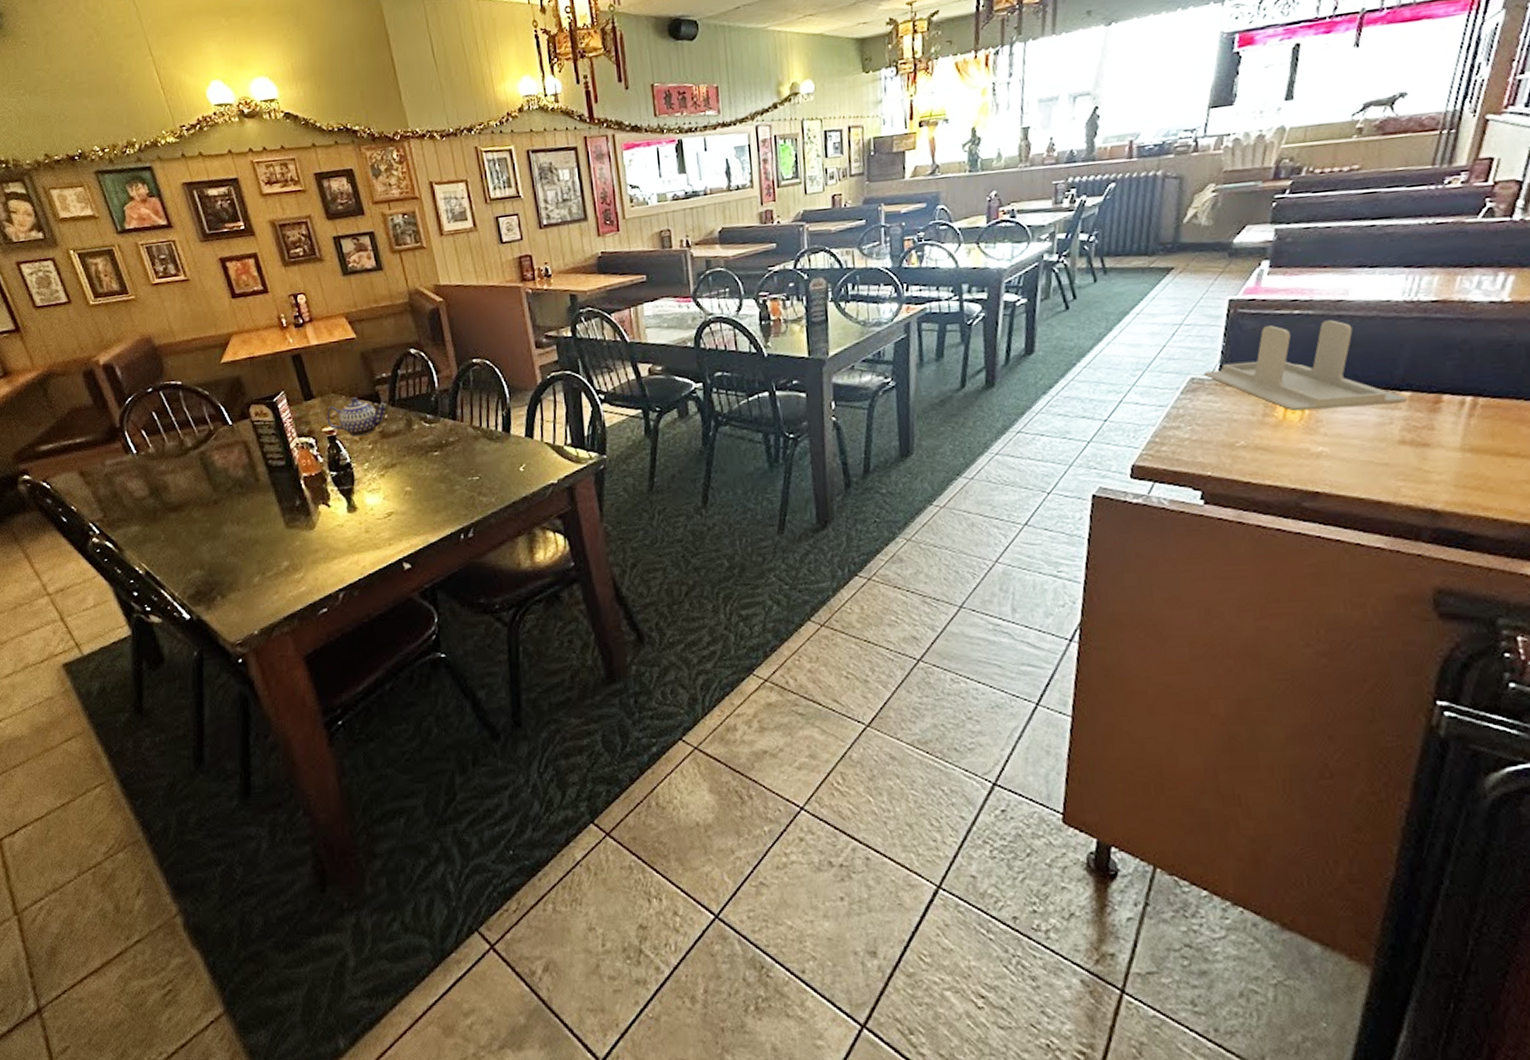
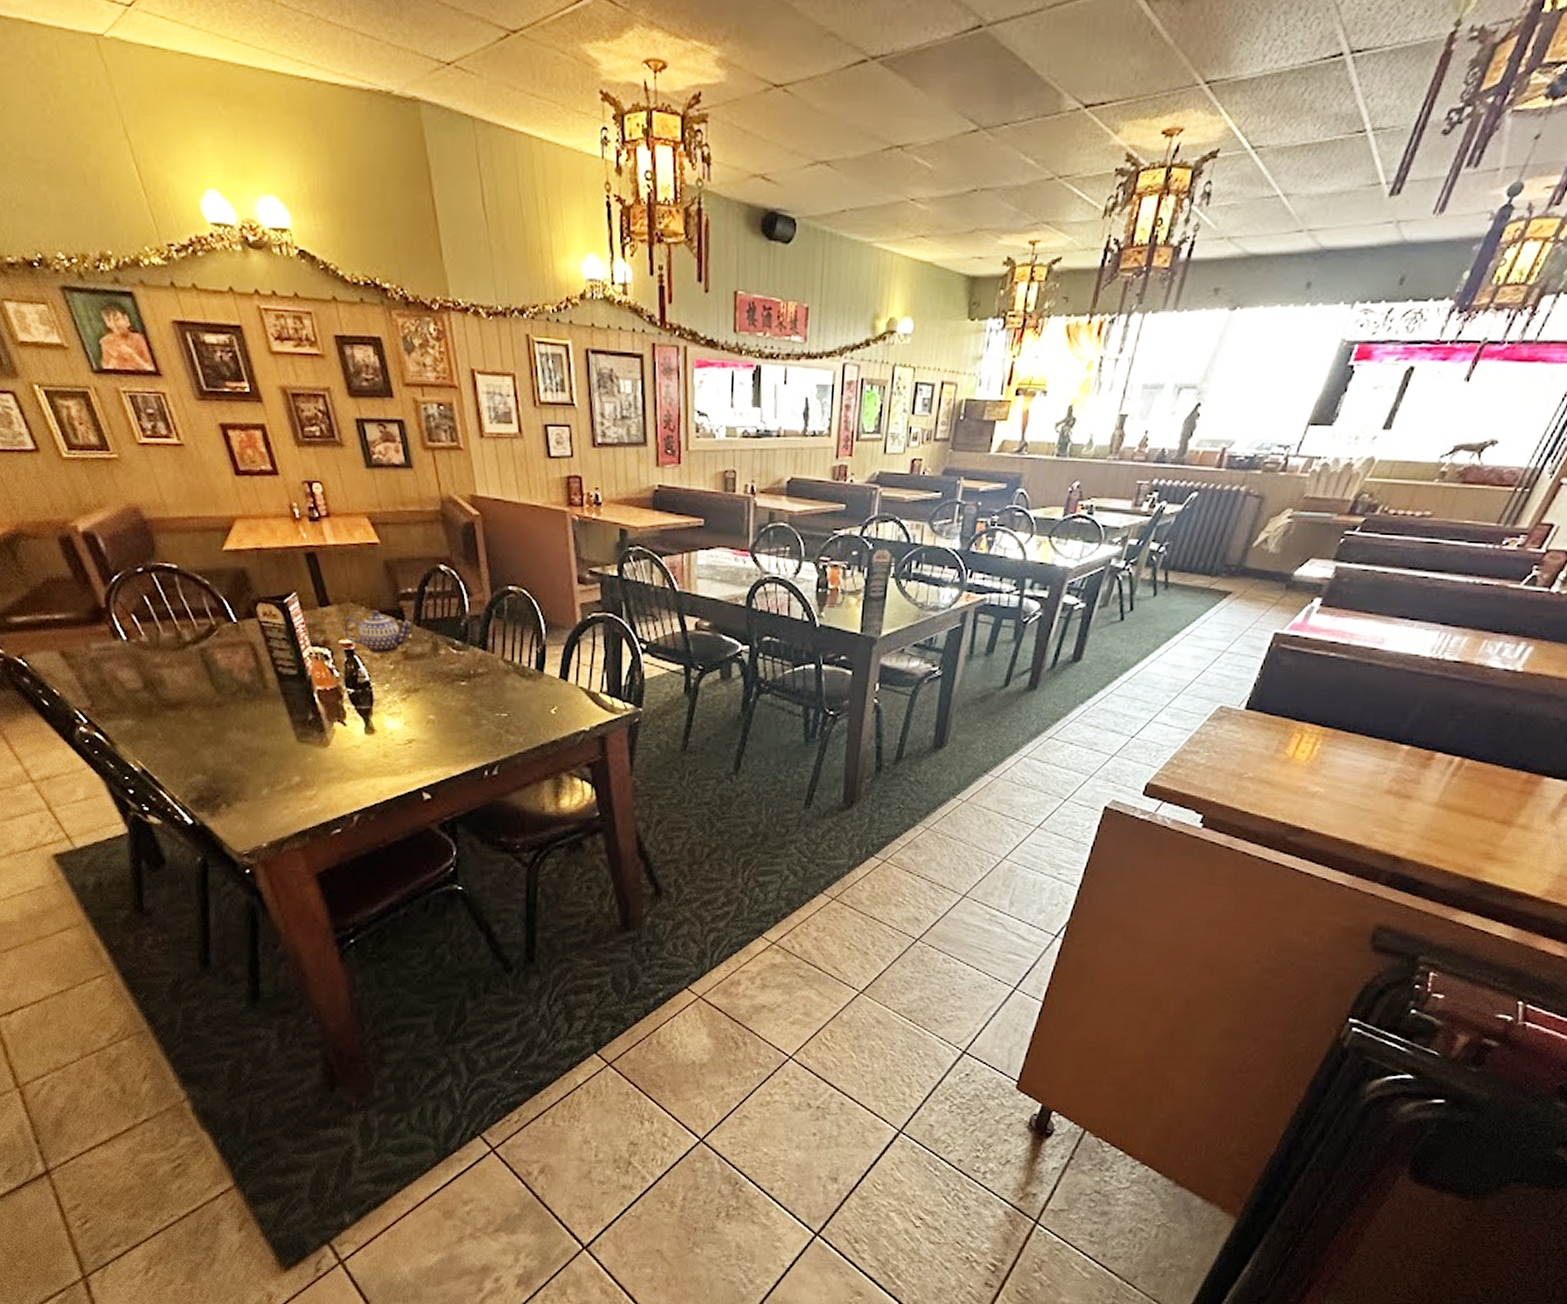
napkin holder: present [1203,320,1407,410] -> none [1232,664,1405,755]

